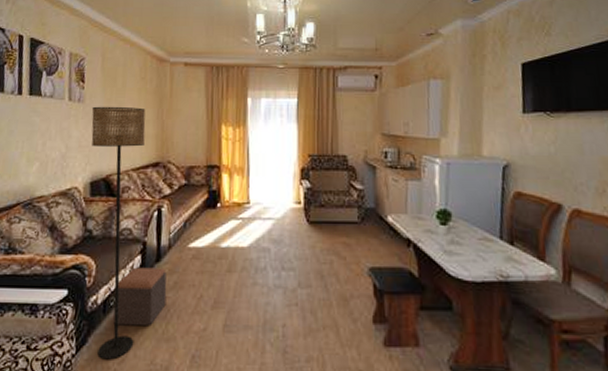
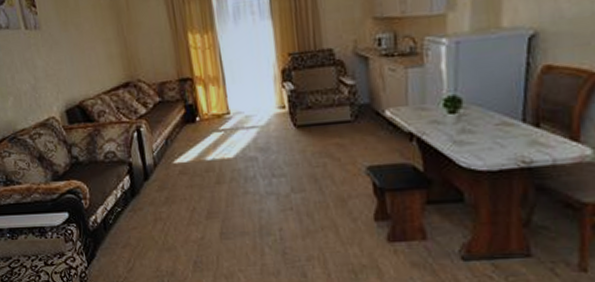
floor lamp: present [91,106,146,360] -> none [51,26,138,270]
footstool: present [113,267,167,327] -> none [111,185,162,240]

